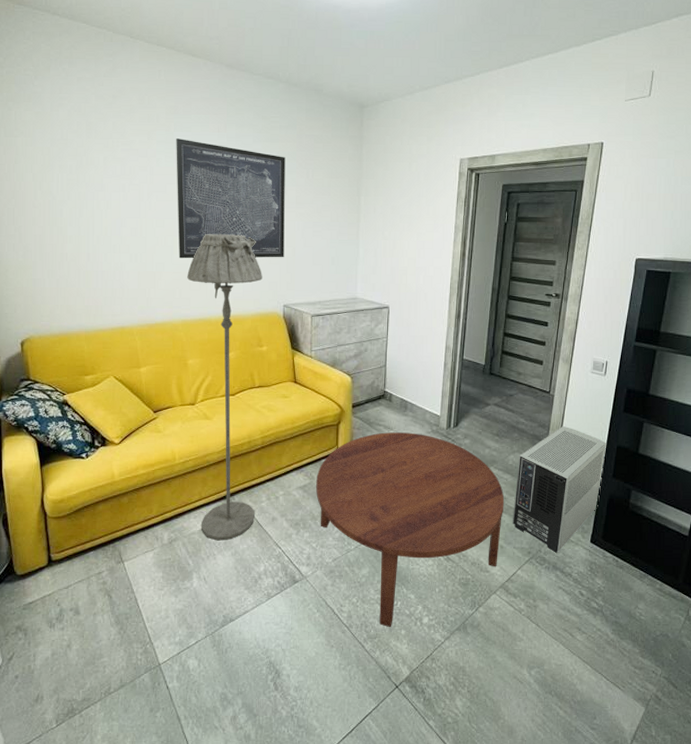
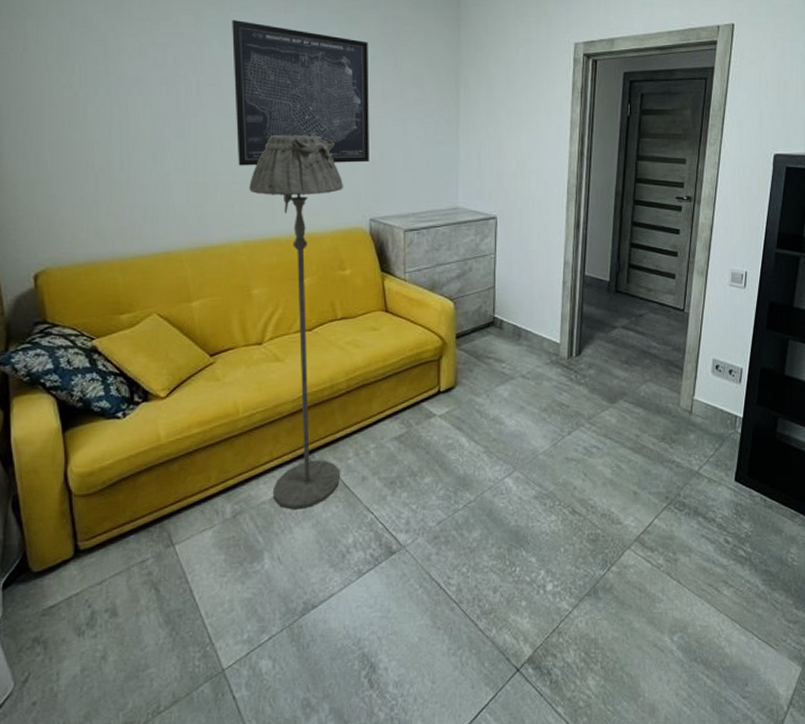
coffee table: present [316,432,505,628] -> none [415,365,637,600]
air purifier: present [512,427,607,553] -> none [646,349,750,496]

